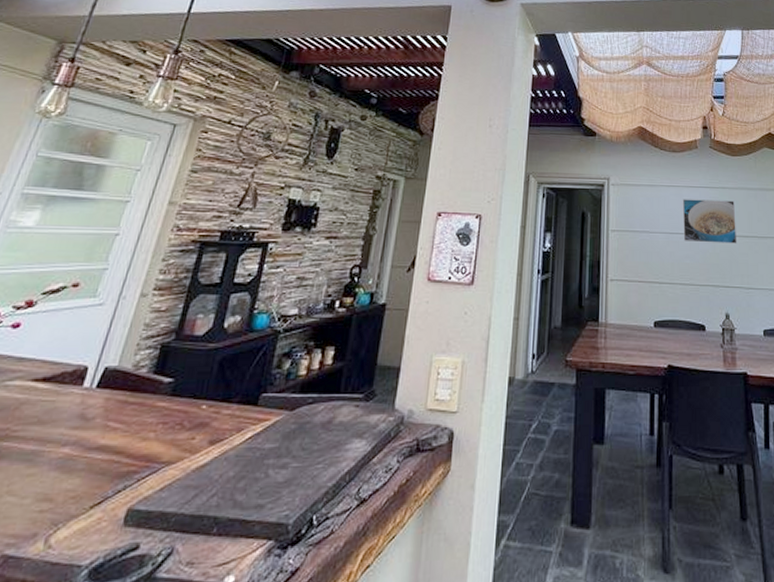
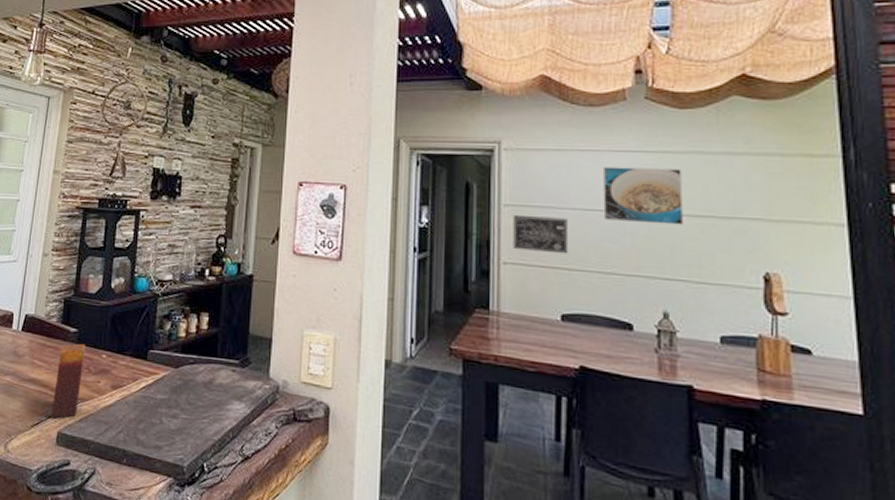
candle: none [120,395,182,492] -> present [50,343,86,419]
wall art: none [618,238,659,270] -> present [513,214,569,254]

